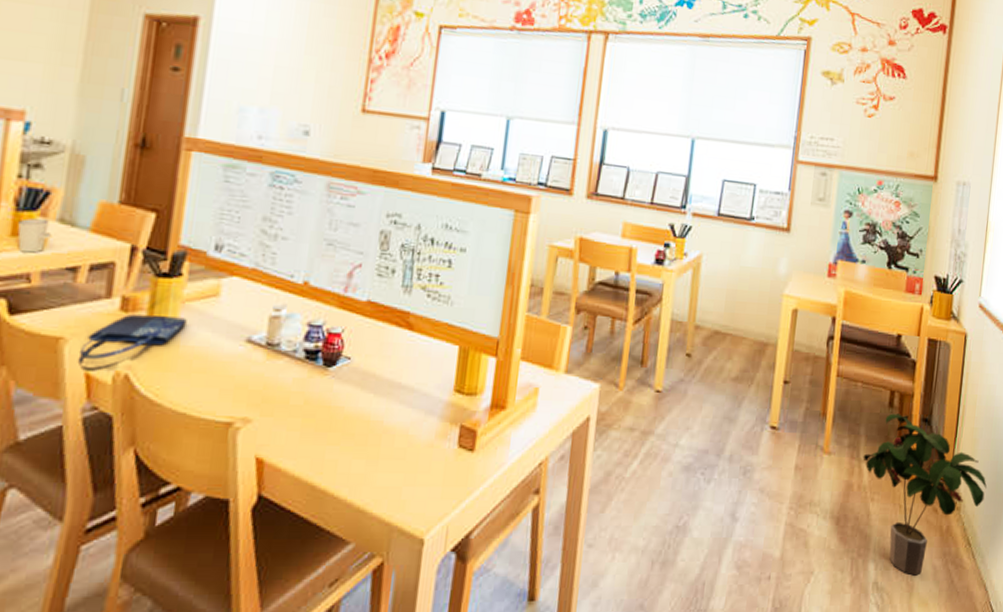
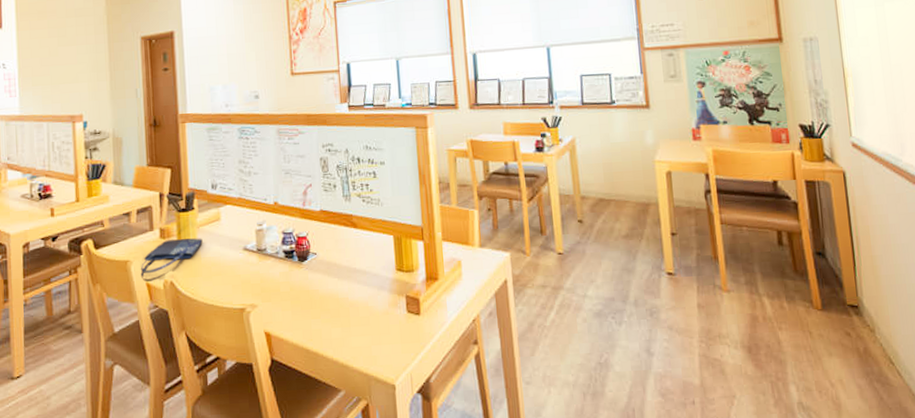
cup: present [17,218,52,253] -> none [91,184,111,207]
potted plant: present [863,413,987,576] -> none [762,250,899,395]

